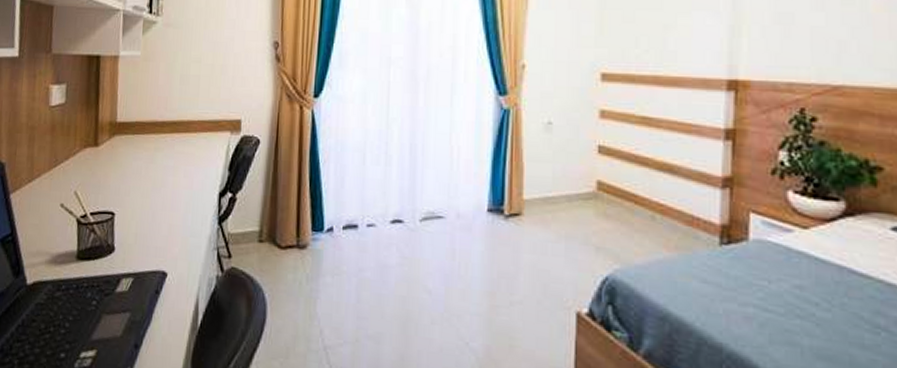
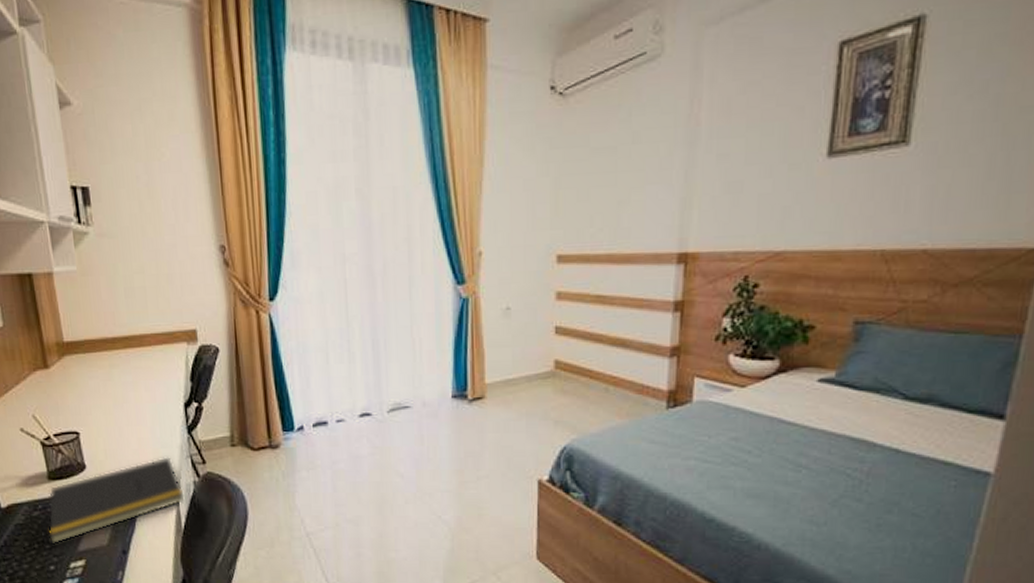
notepad: none [65,246,206,330] -> present [48,457,185,545]

